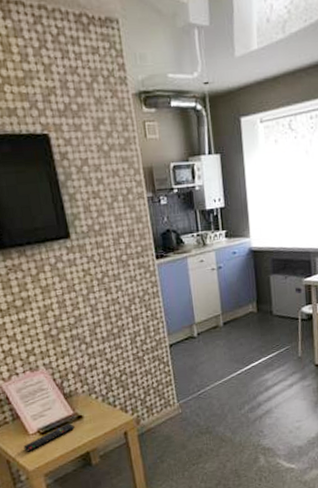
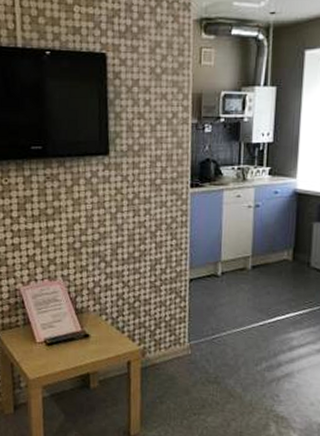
remote control: present [23,423,75,452] -> none [29,339,80,360]

